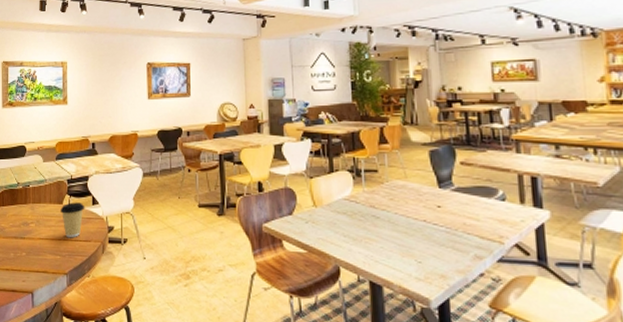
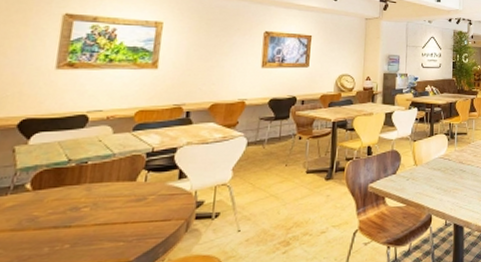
coffee cup: present [60,202,85,238] -> none [131,178,168,220]

